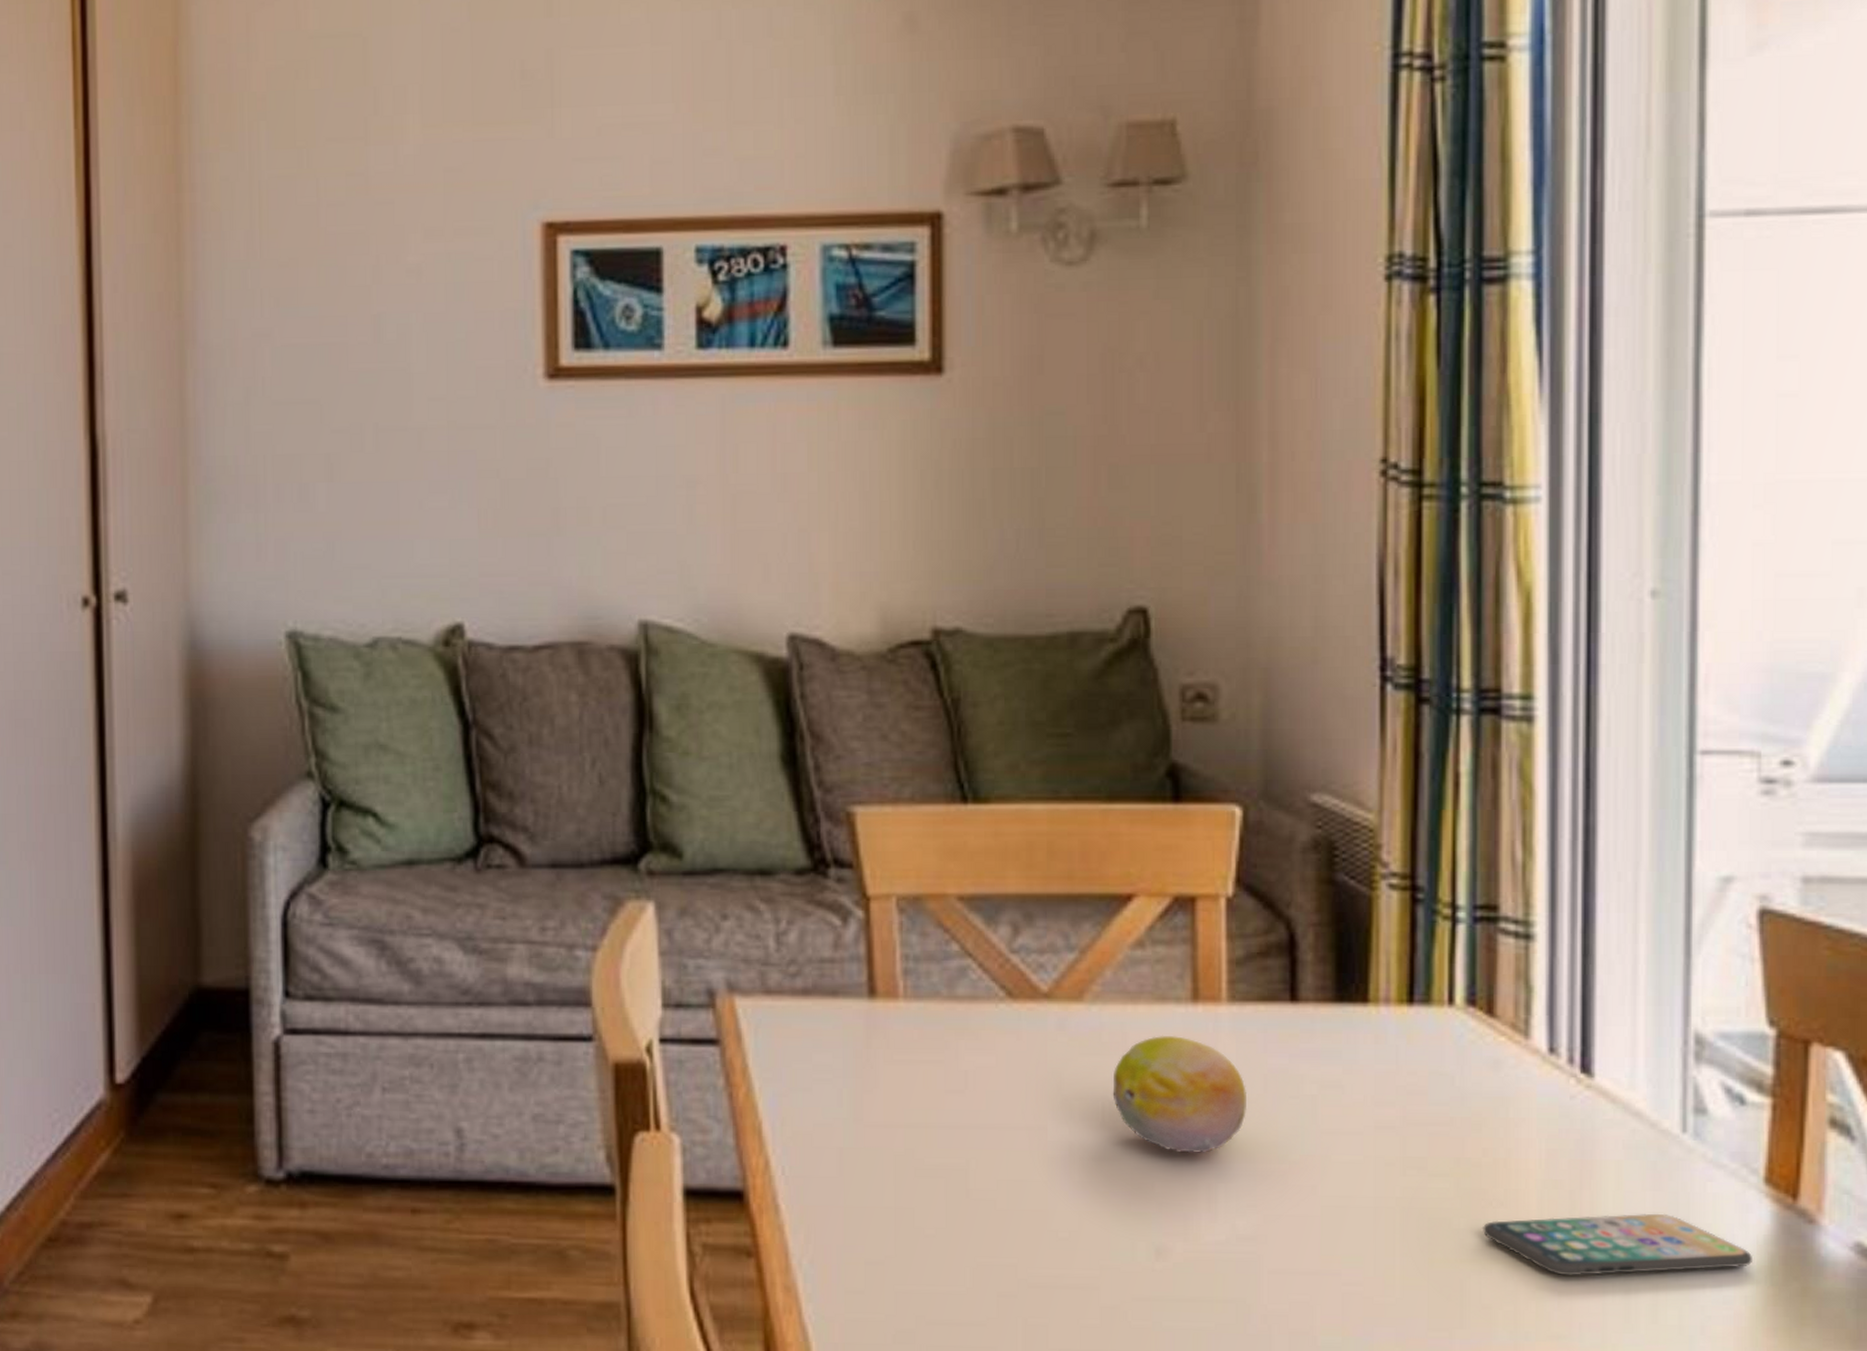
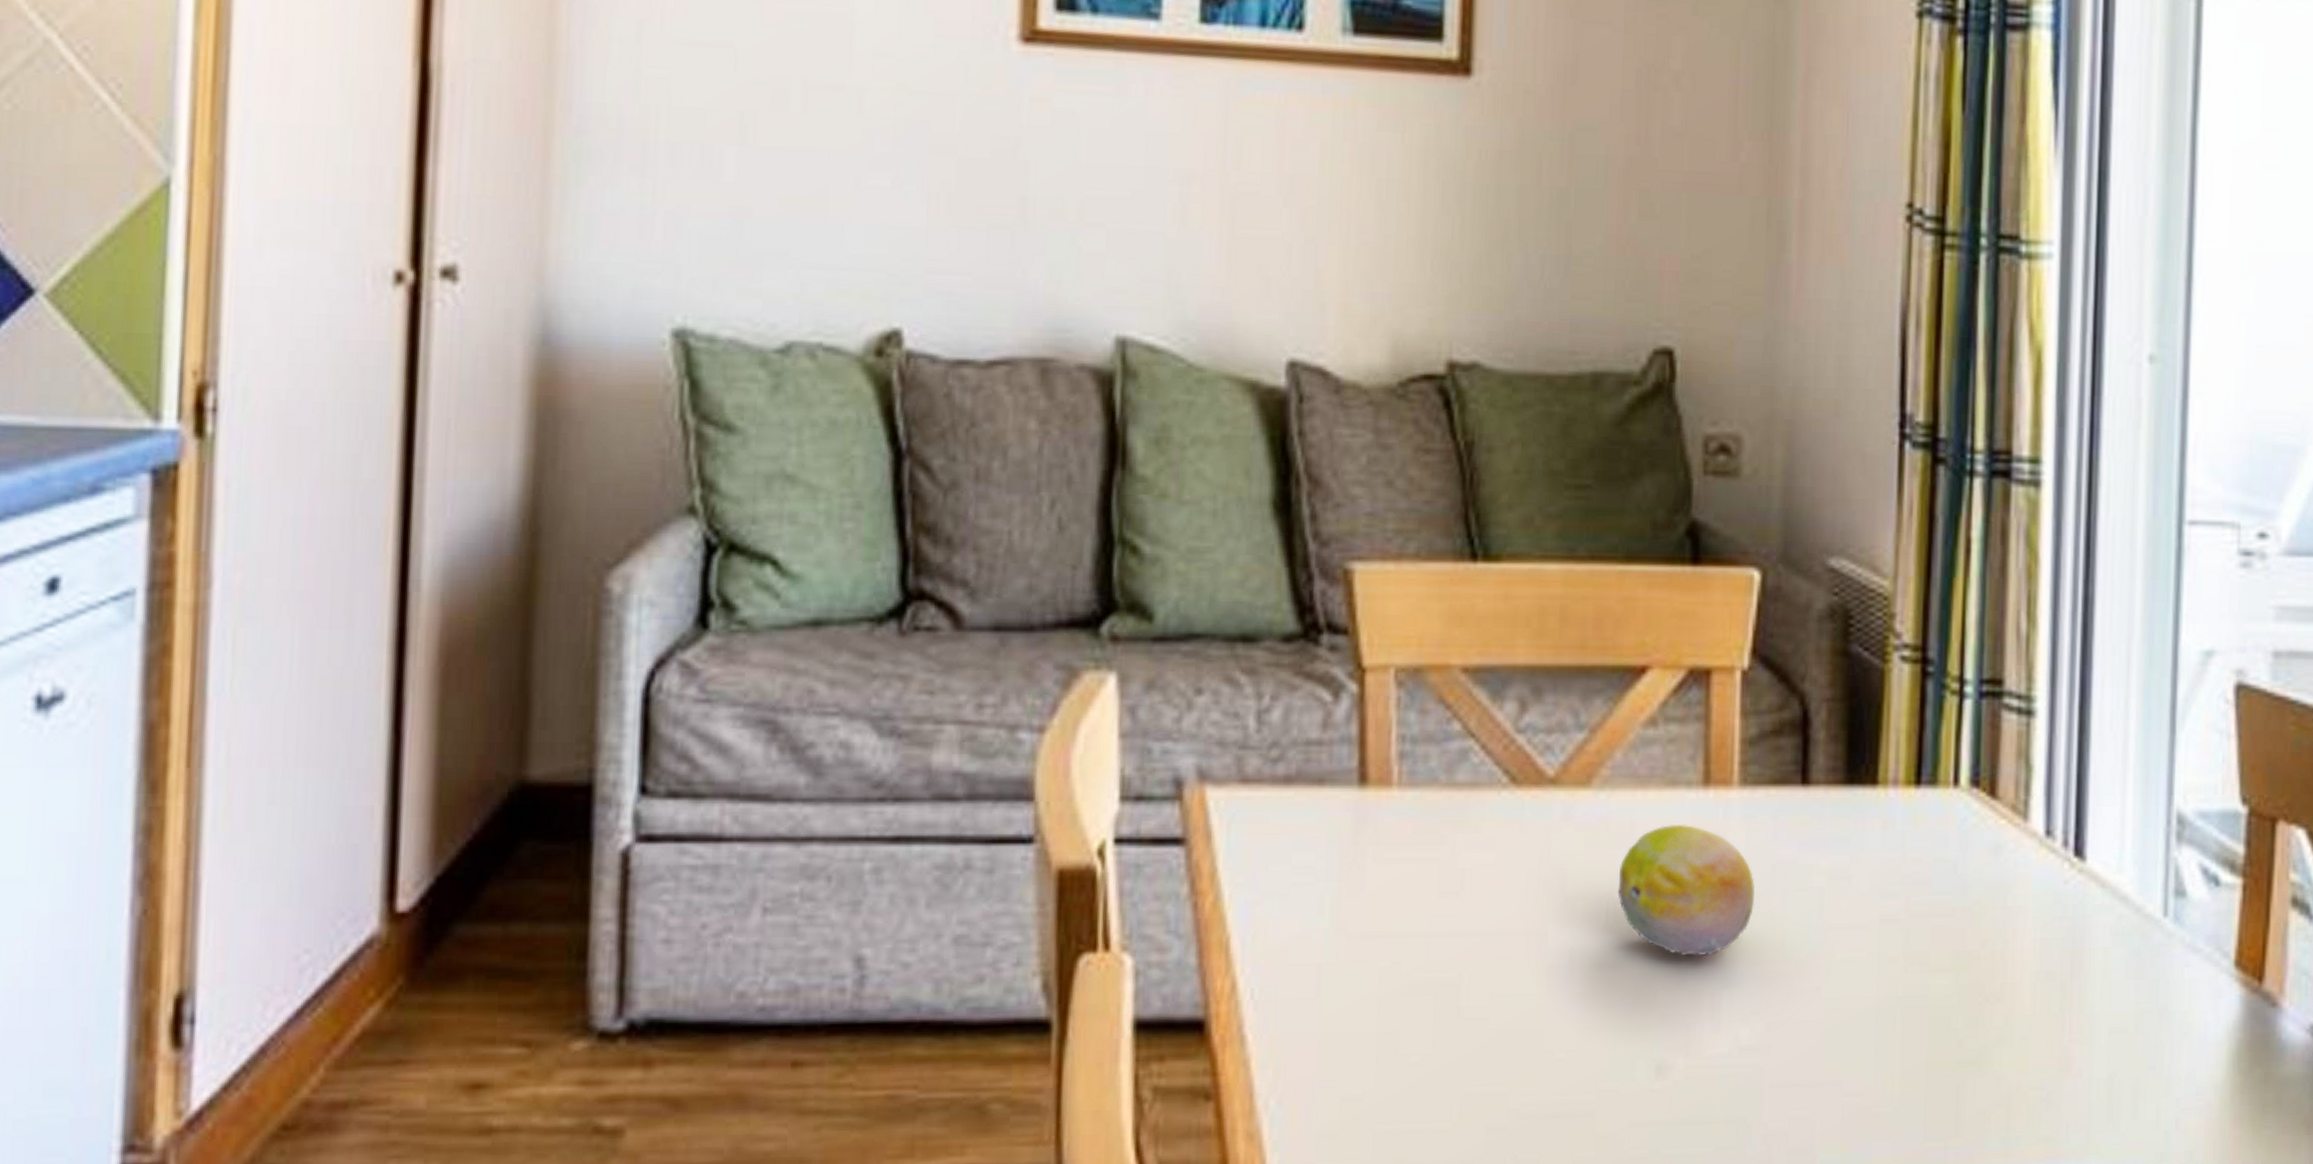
smartphone: present [1482,1213,1752,1277] -> none [1978,1002,2222,1074]

